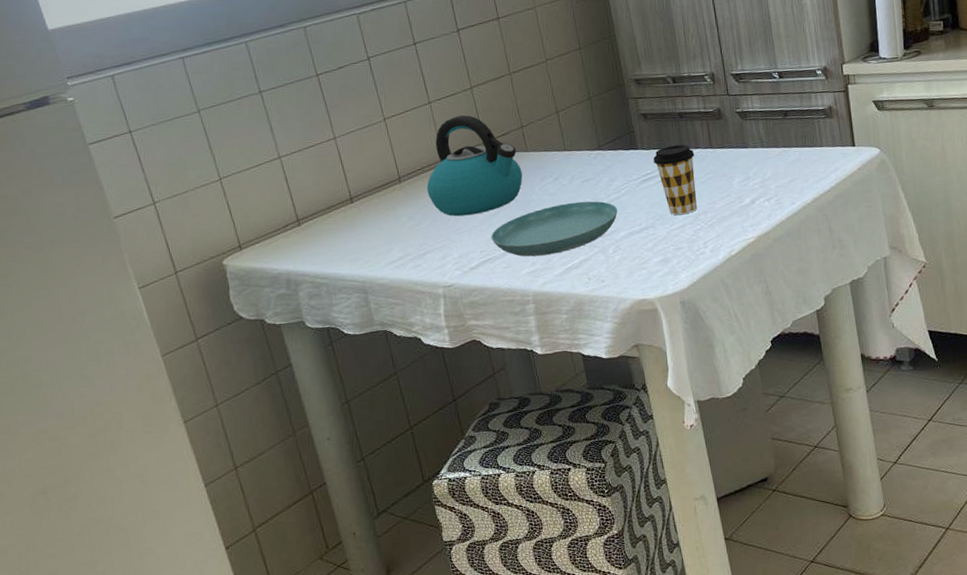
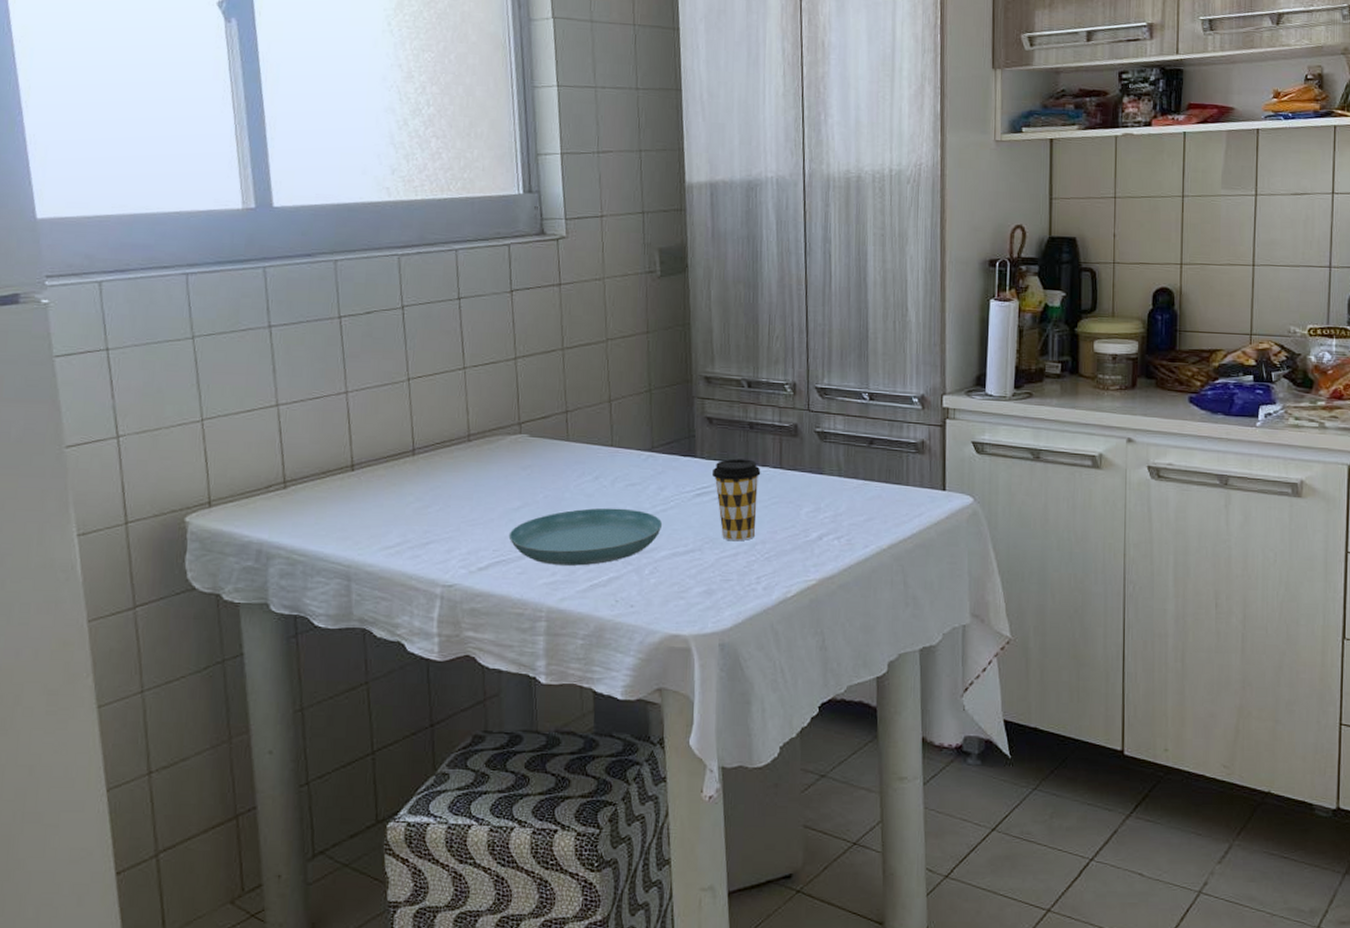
kettle: present [426,115,523,217] -> none [443,388,558,506]

